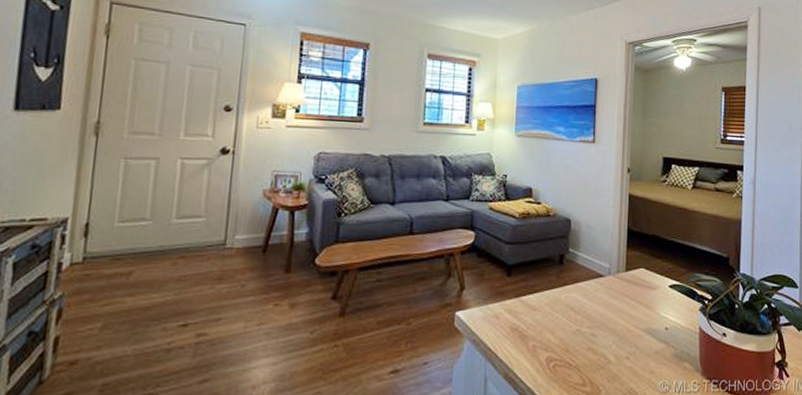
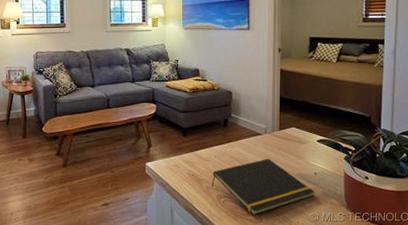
notepad: none [539,307,665,386] -> present [211,158,315,215]

